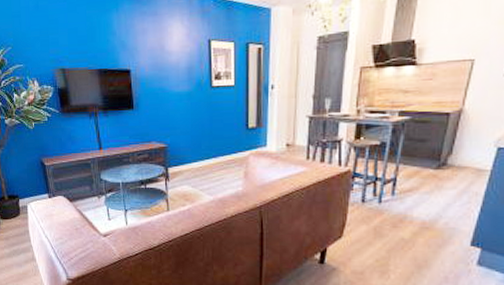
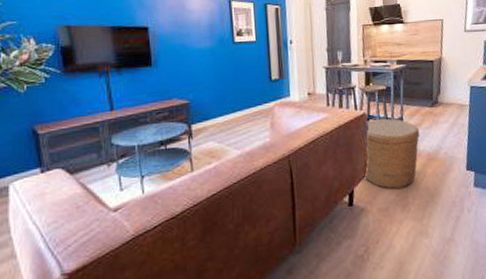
basket: none [339,177,416,255] -> present [363,118,420,189]

